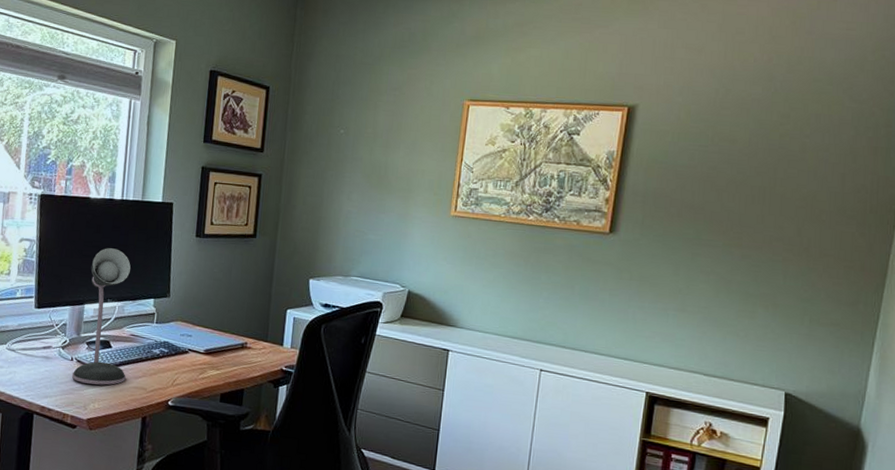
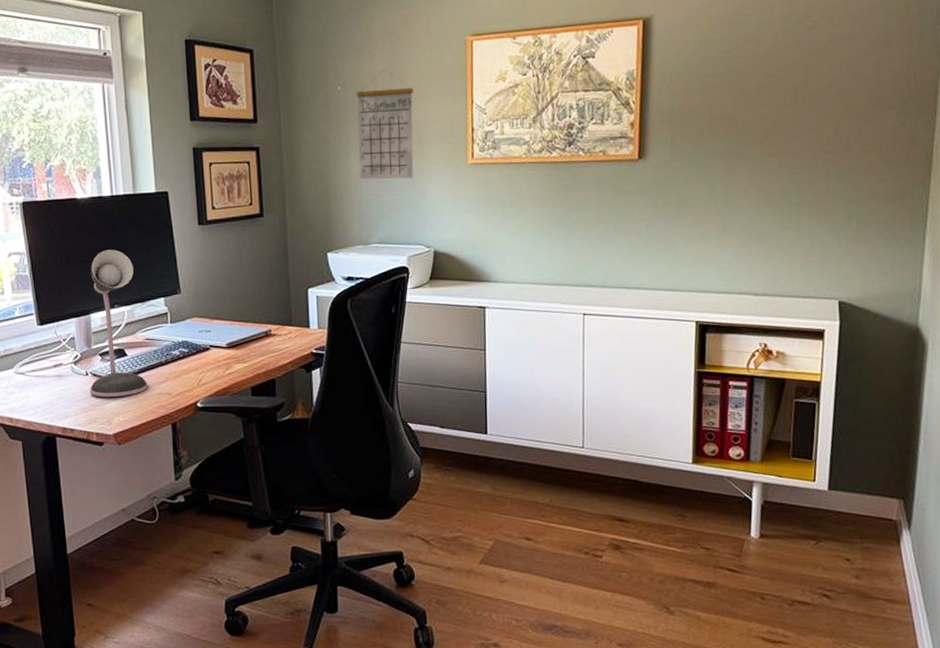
calendar: none [349,120,410,222] -> present [357,70,414,180]

